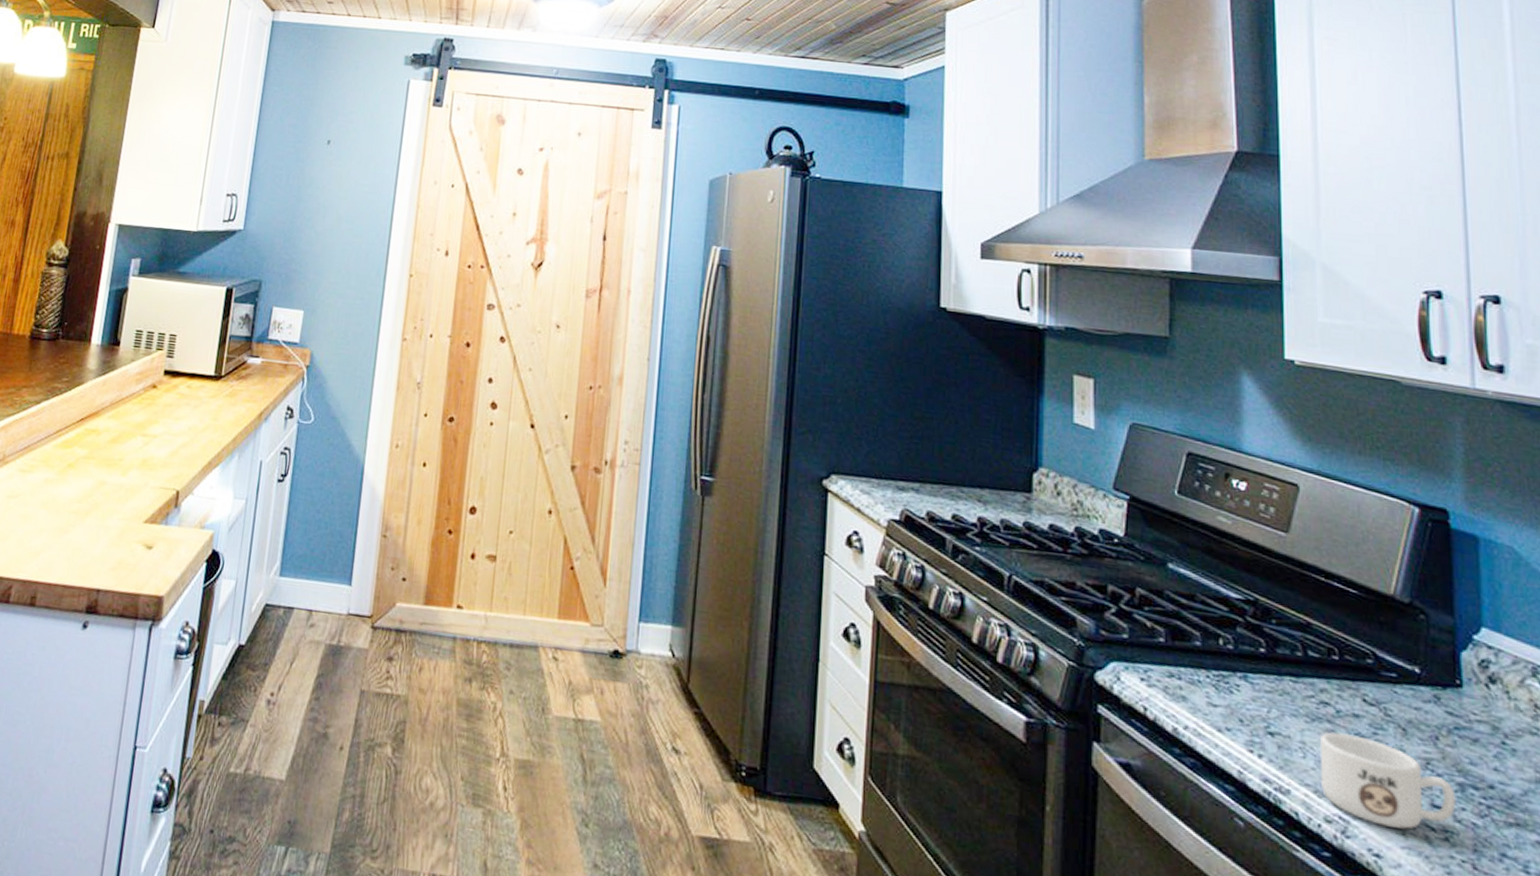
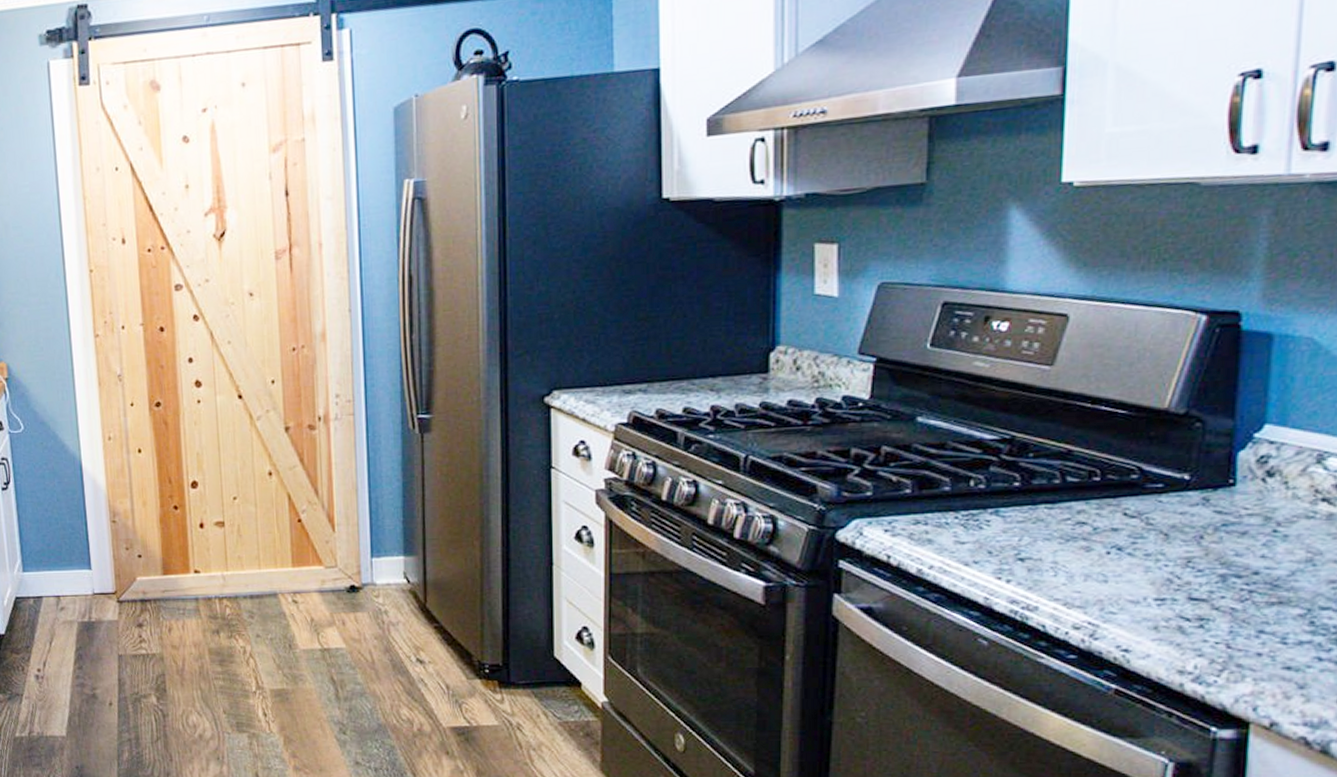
mug: present [1320,731,1456,829] -> none [1072,546,1216,624]

